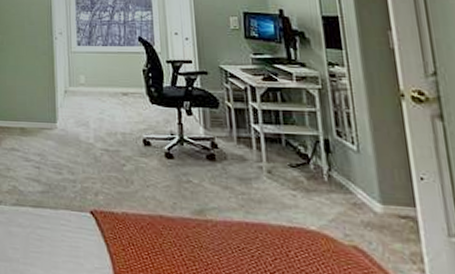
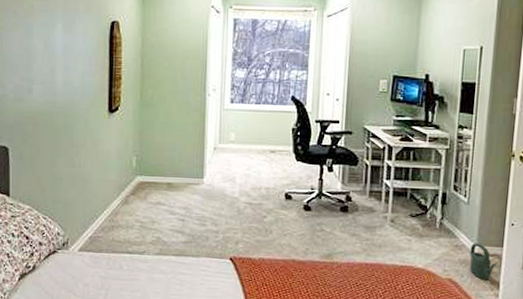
watering can: none [373,200,412,249] -> present [470,243,496,279]

